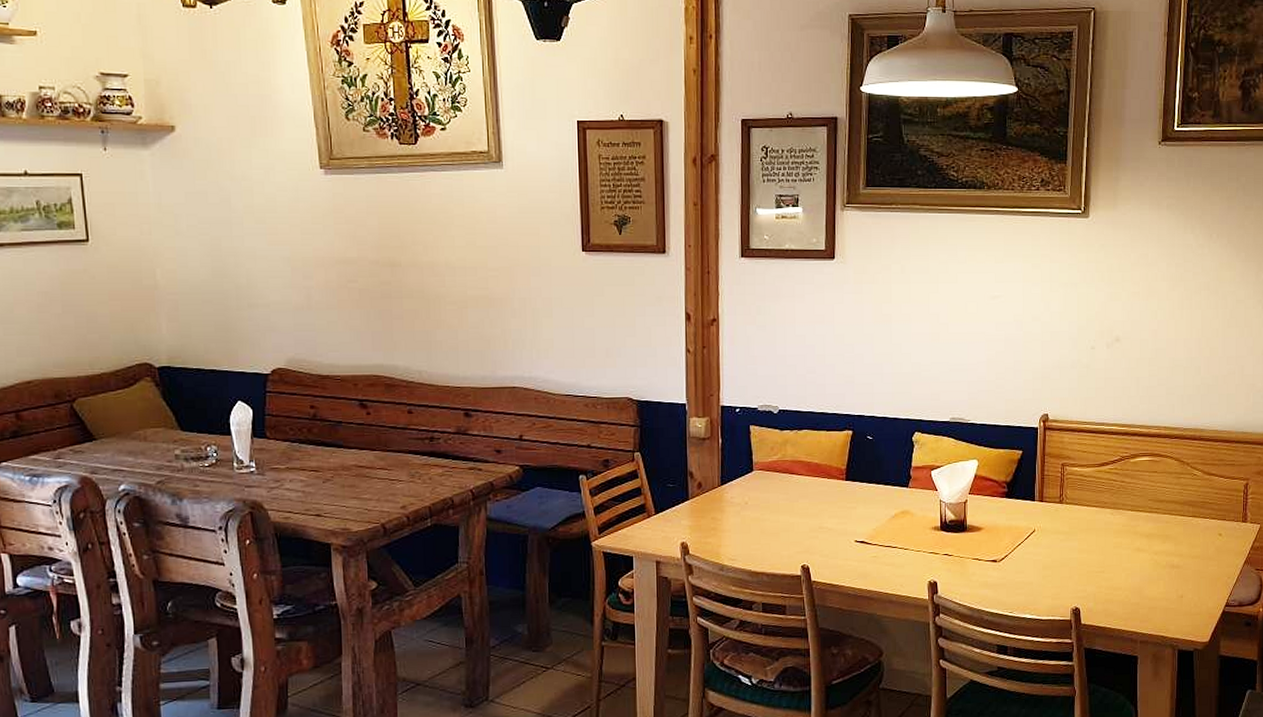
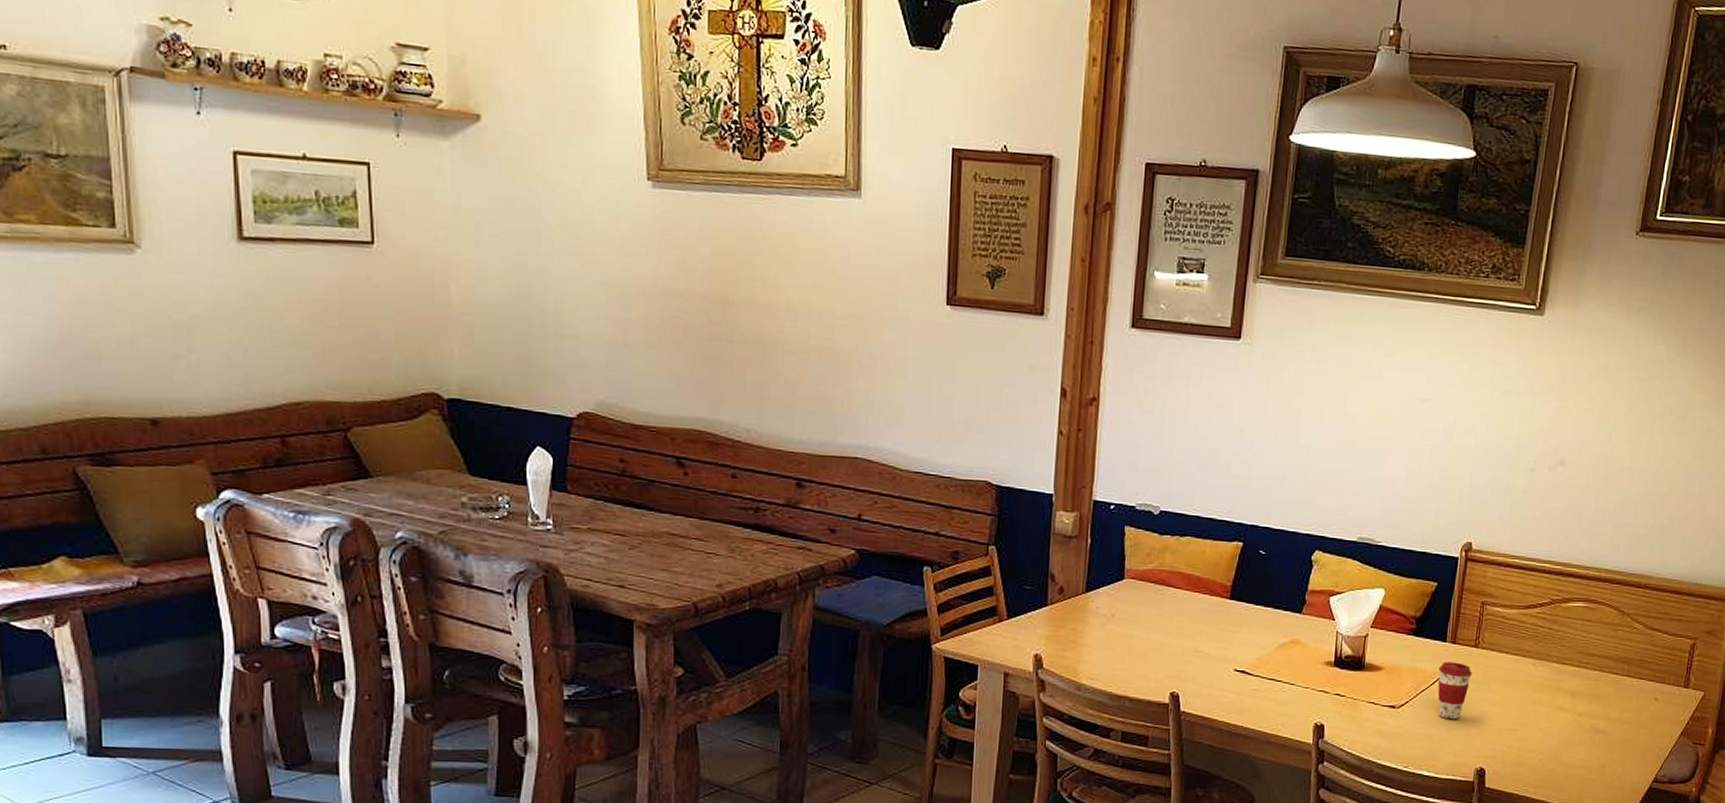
coffee cup: none [1031,517,1060,567] -> present [1437,662,1472,719]

